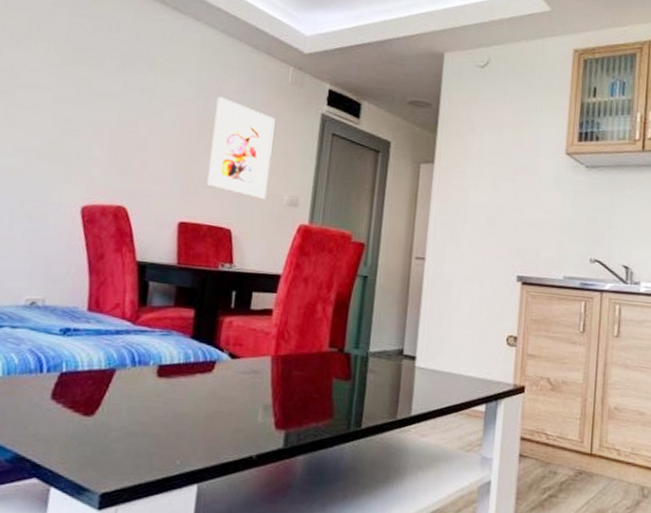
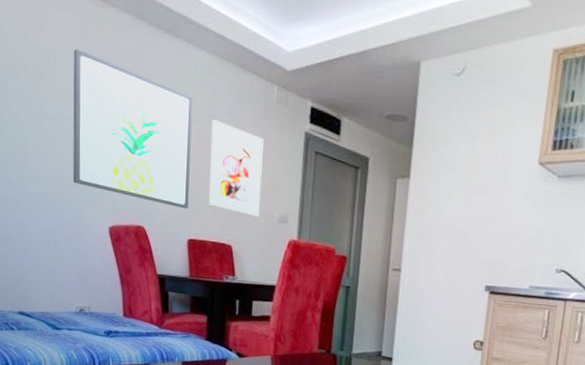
wall art: none [42,18,197,189] -> present [72,48,193,209]

